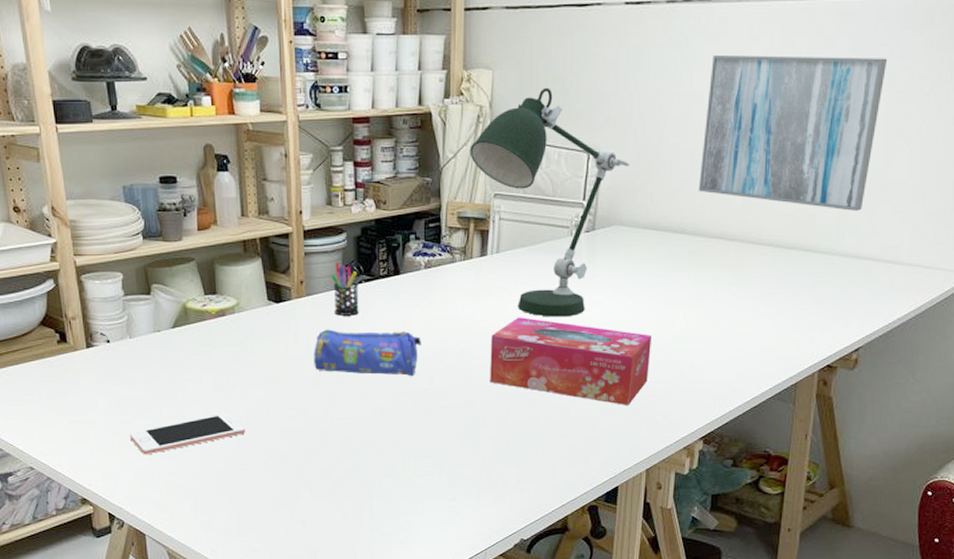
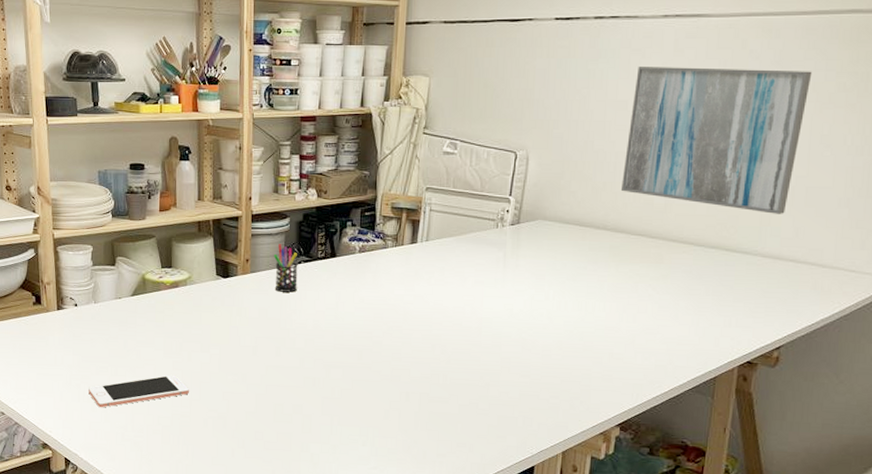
pencil case: present [314,329,422,377] -> none [254,303,353,351]
desk lamp: present [470,87,630,317] -> none [405,93,555,303]
tissue box: present [490,317,651,405] -> none [415,301,571,389]

